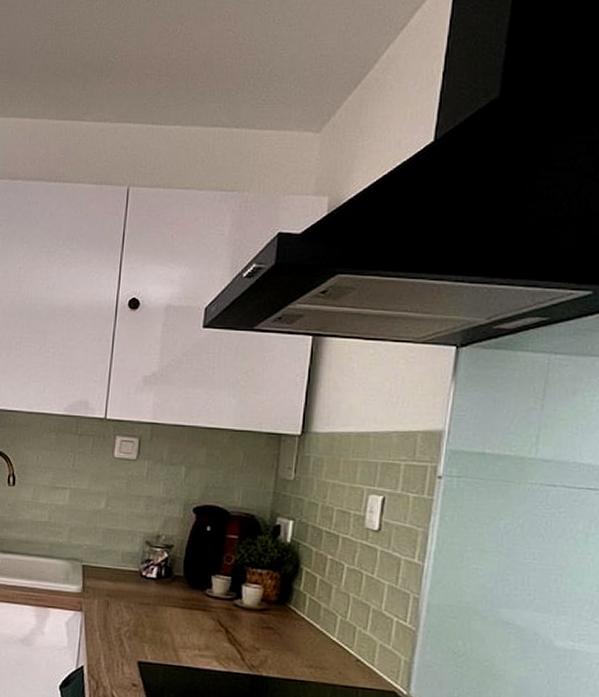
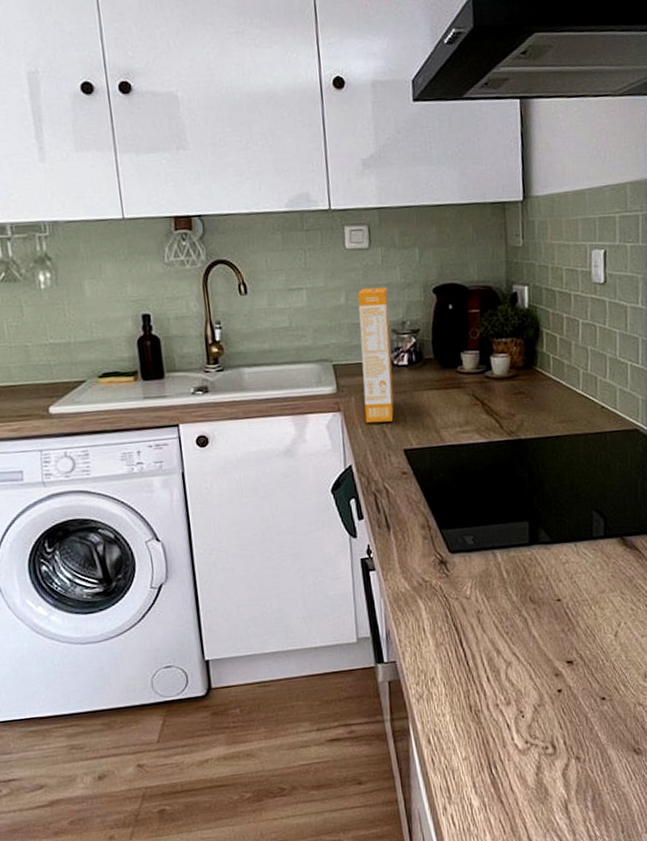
box: none [104,497,148,631] -> present [357,287,394,423]

